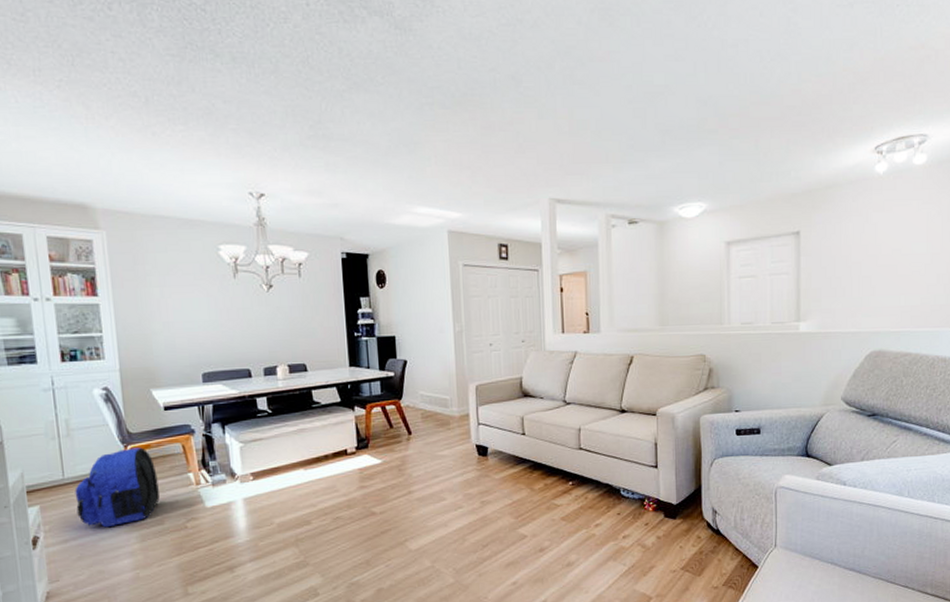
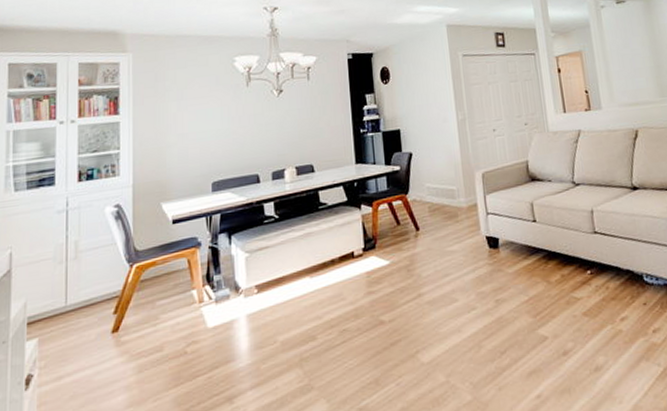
backpack: present [75,447,160,528] -> none [75,265,161,359]

